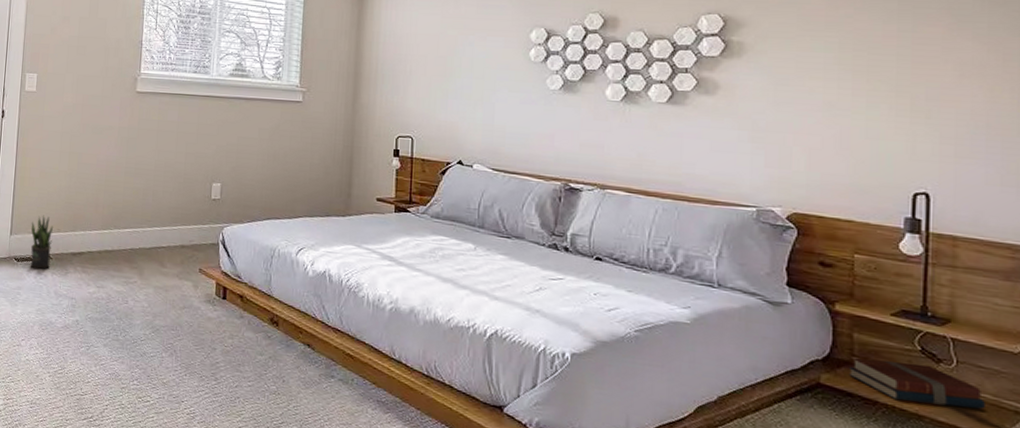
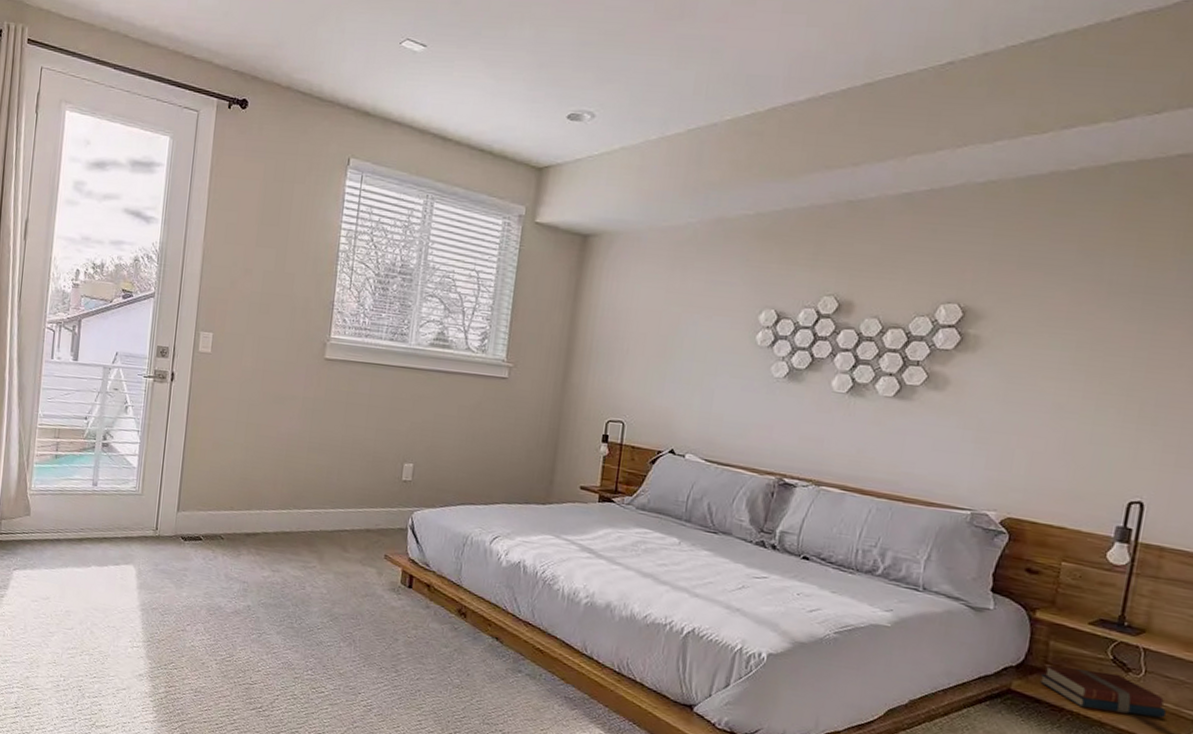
potted plant: present [30,215,54,270] -> none [198,491,226,550]

